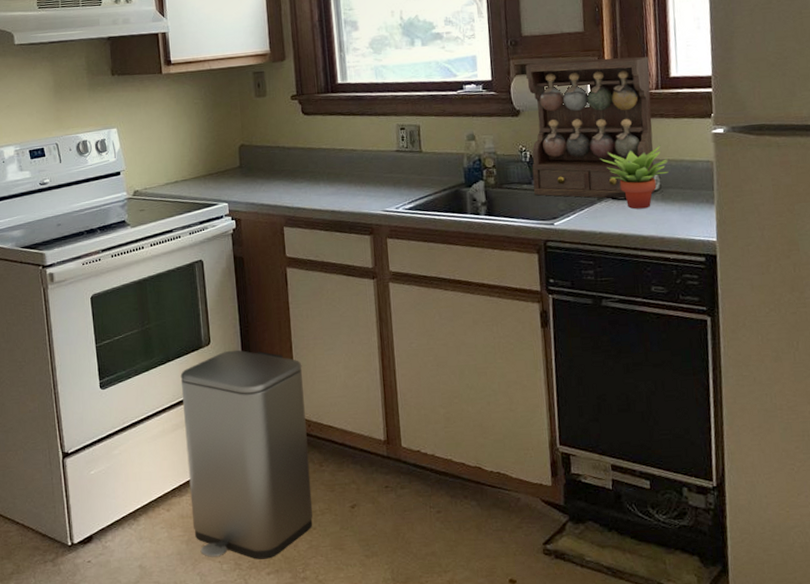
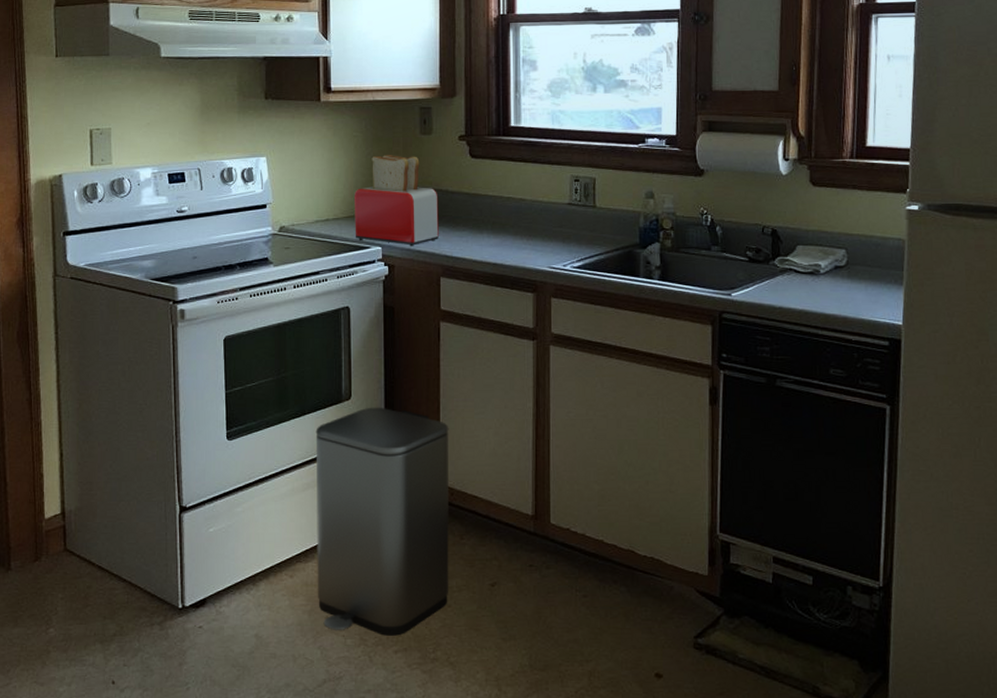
toaster: none [199,117,280,201] -> present [355,154,439,247]
spice rack: present [525,56,656,199] -> none [712,119,845,272]
succulent plant: present [600,145,669,210] -> none [785,218,858,285]

